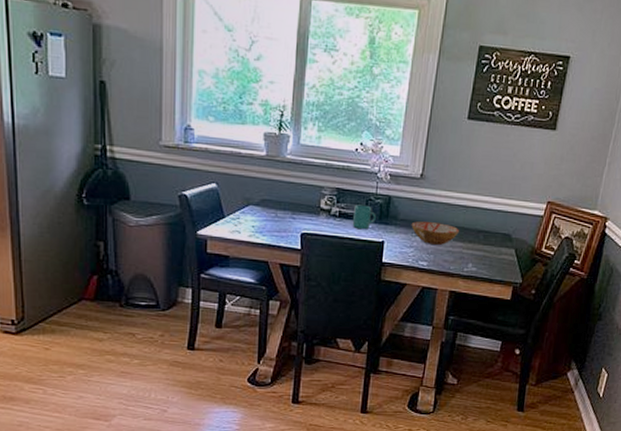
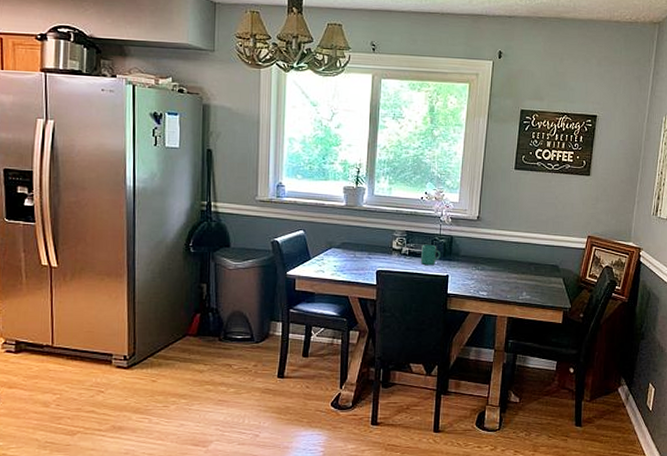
bowl: present [411,221,460,245] -> none [471,257,514,276]

